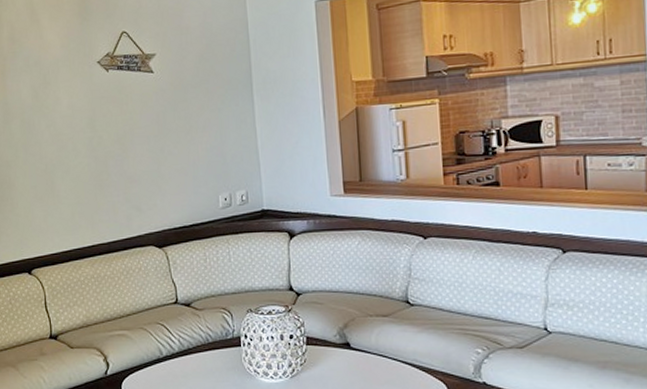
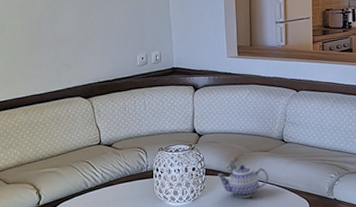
teapot: none [322,332,390,376] -> present [217,164,268,198]

